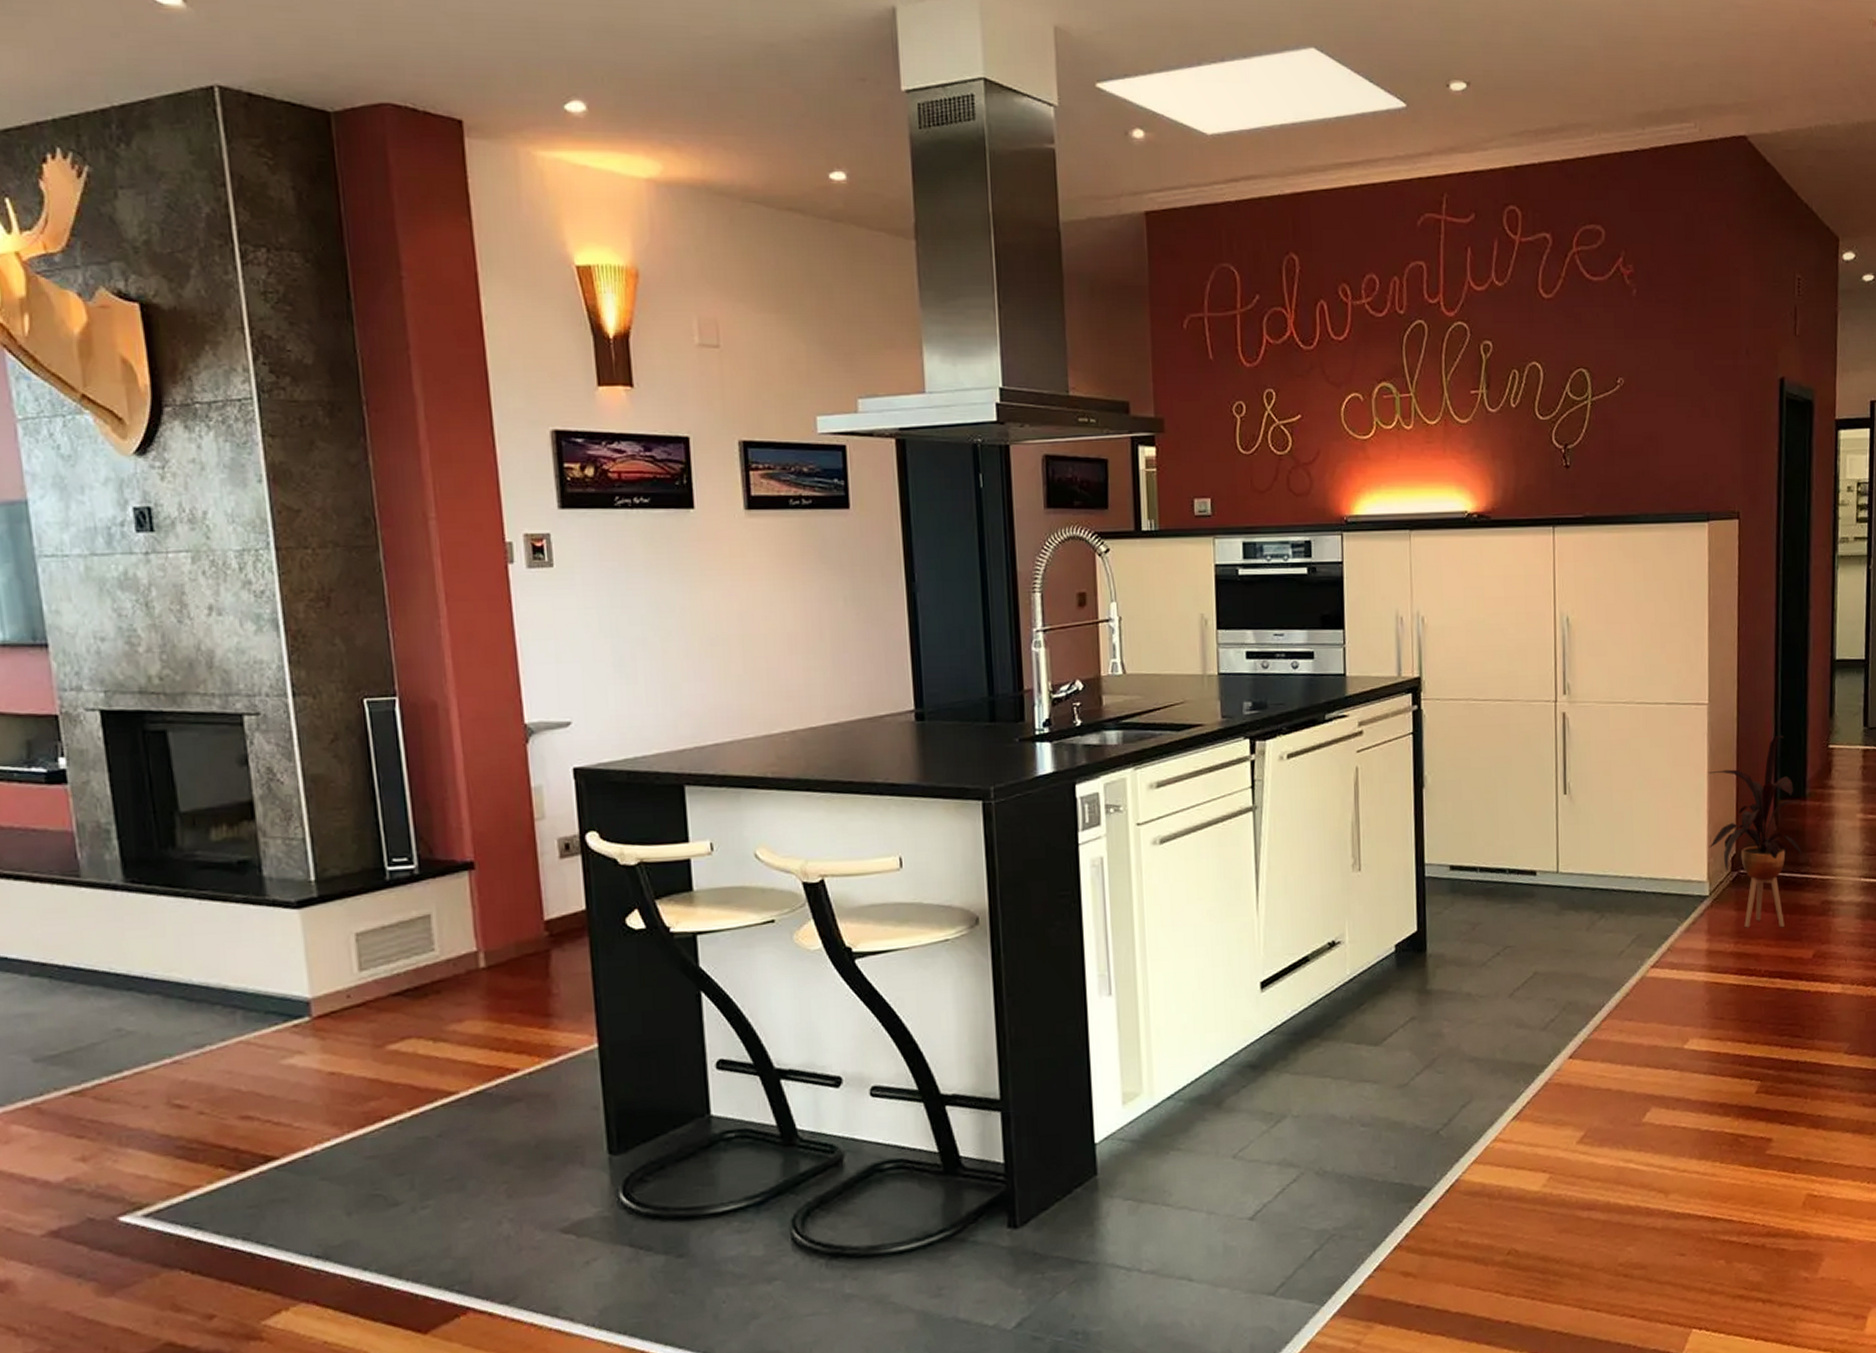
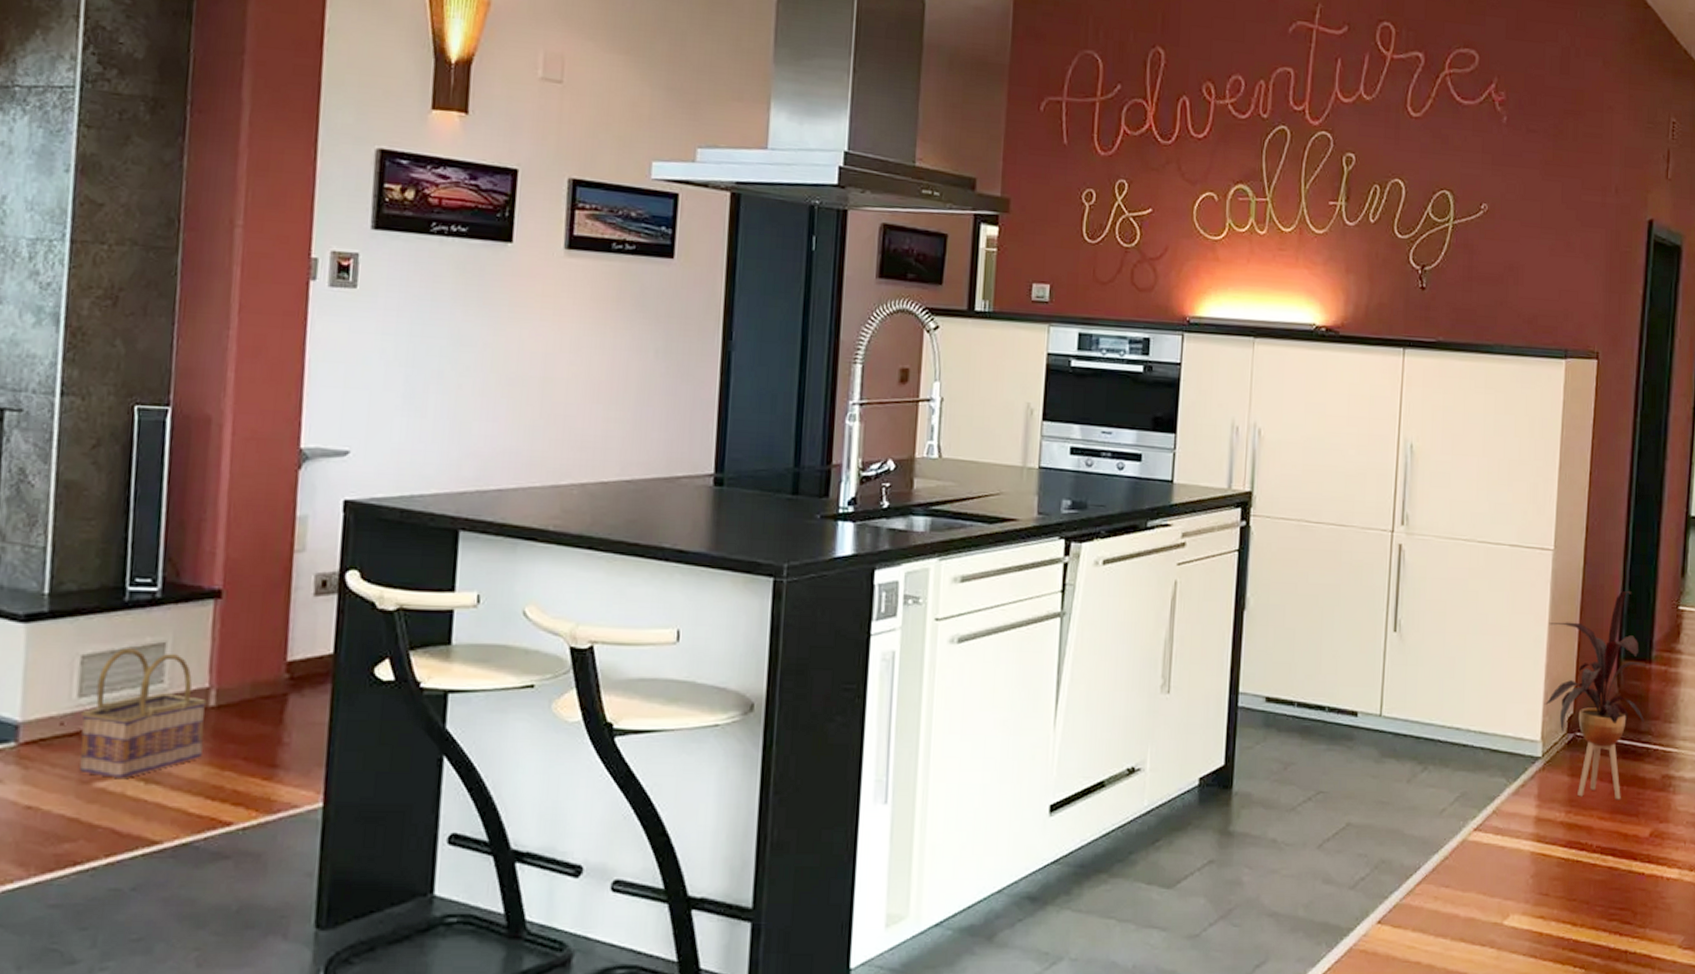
basket: none [363,922,481,1041] -> present [79,648,207,780]

